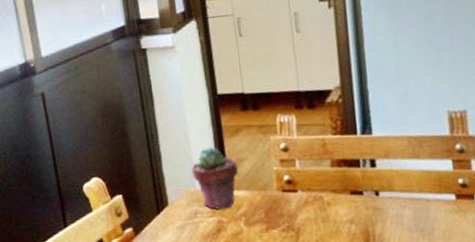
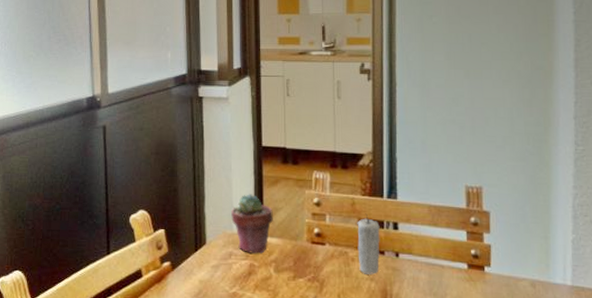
candle: none [330,153,359,218] -> present [357,213,380,275]

